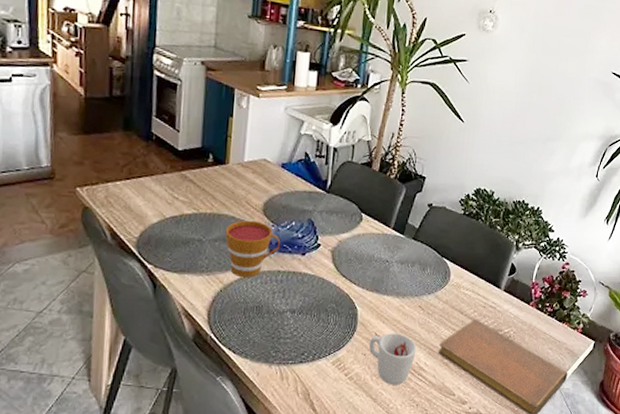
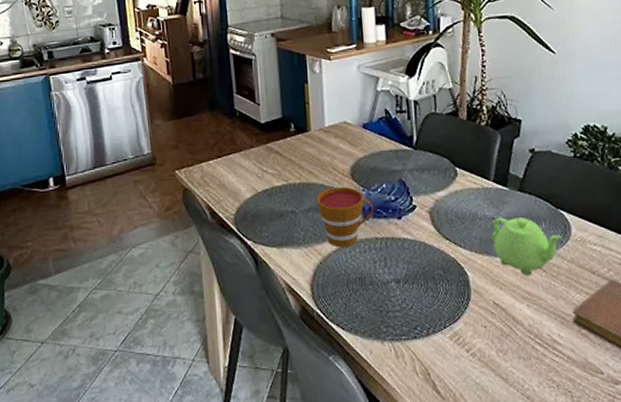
cup: present [368,333,417,385] -> none [487,300,546,362]
teapot: none [383,260,443,312] -> present [491,217,563,276]

